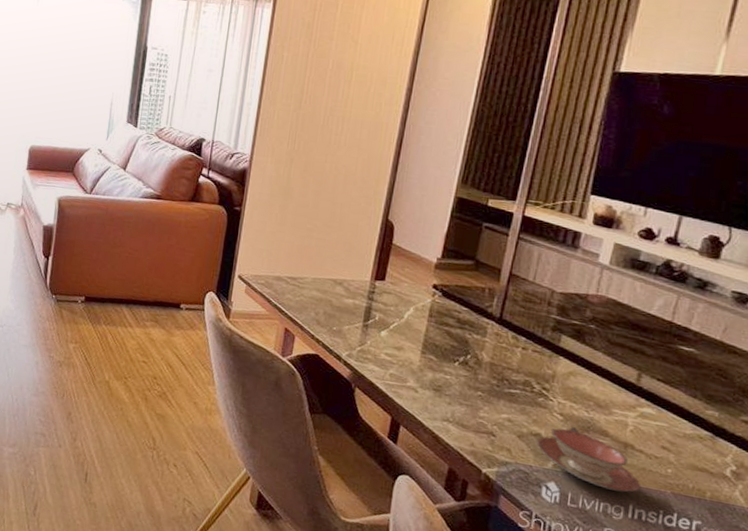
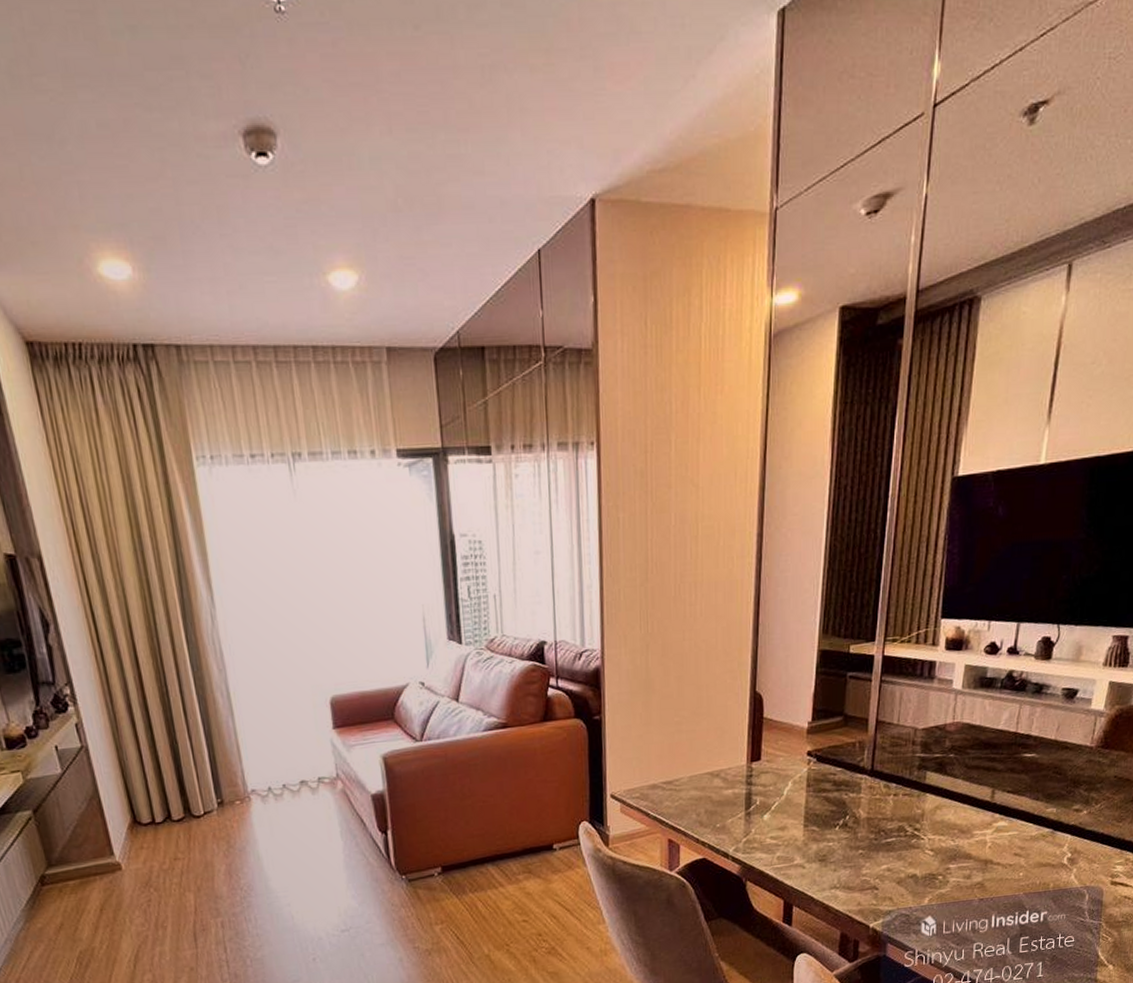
teacup: present [537,427,641,493] -> none [914,859,1000,908]

